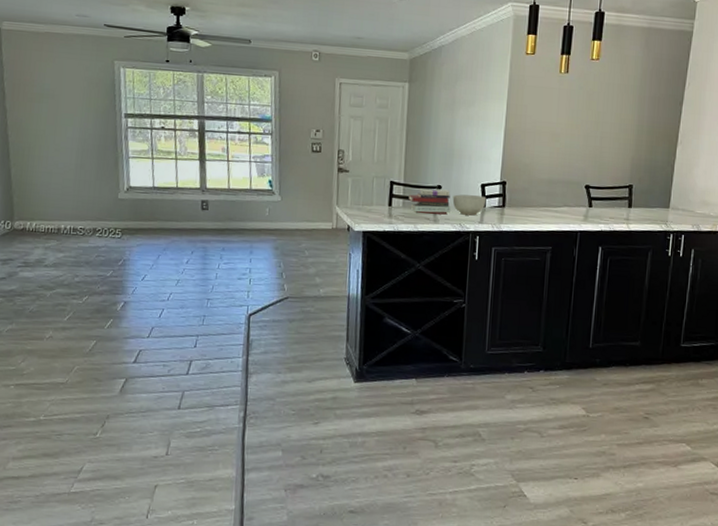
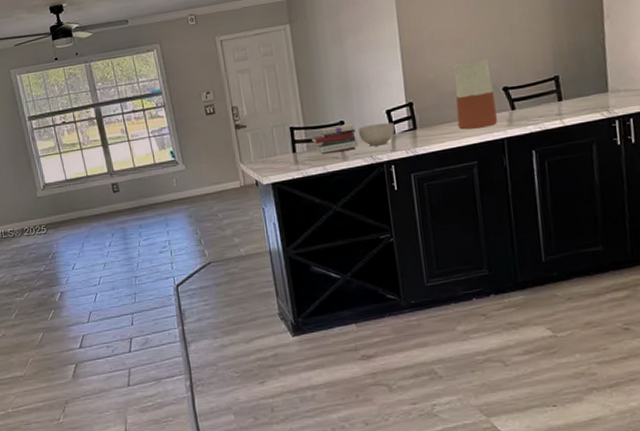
vase: none [542,155,579,218] -> present [454,59,497,130]

